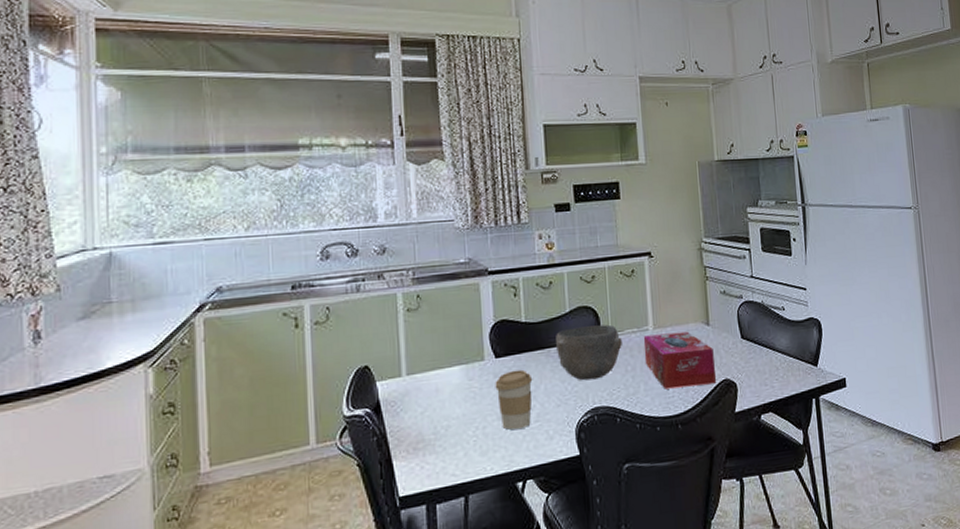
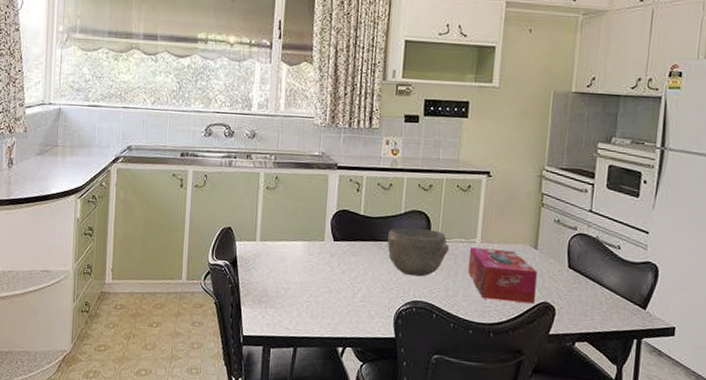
coffee cup: present [495,369,533,430] -> none [330,254,363,305]

